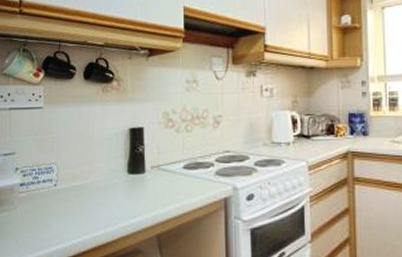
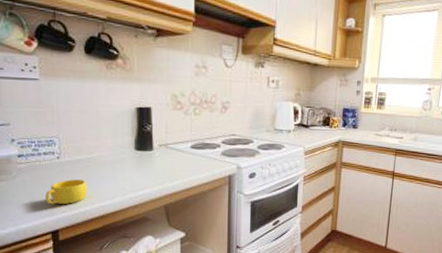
cup: none [42,208,81,236] -> present [45,179,88,205]

